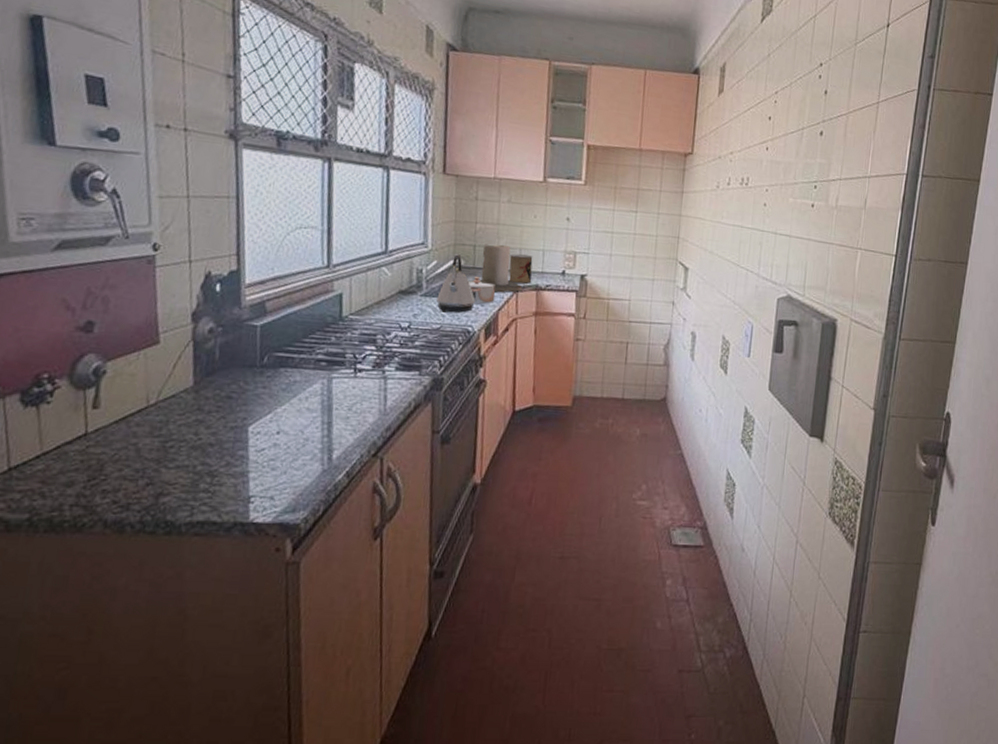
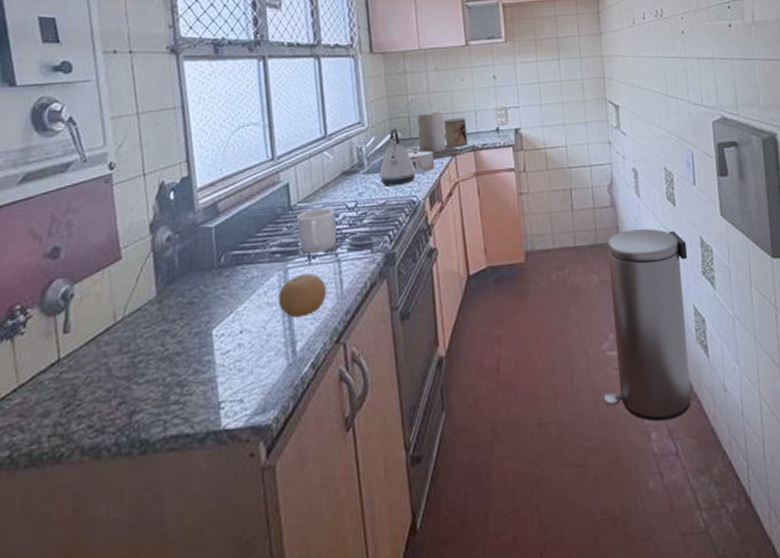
fruit: none [319,385,370,427] -> present [279,273,327,318]
mug: none [346,323,388,367] -> present [296,208,337,254]
pedal bin: none [627,390,731,570] -> present [603,229,691,422]

